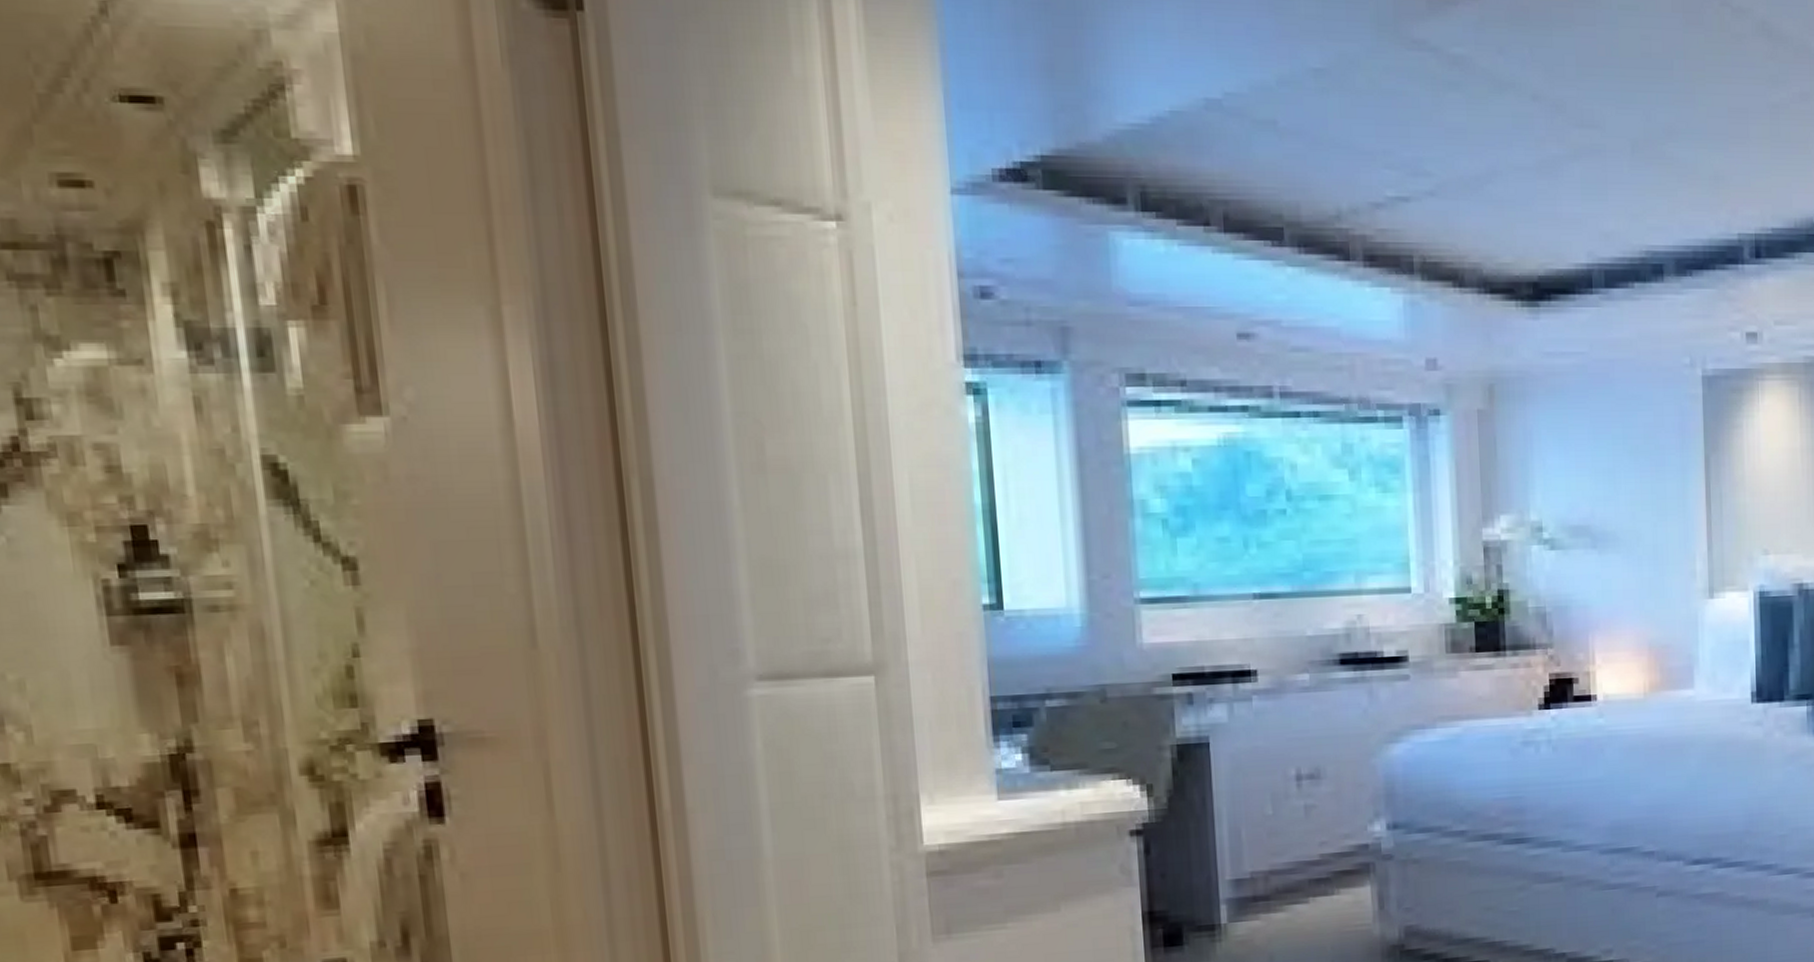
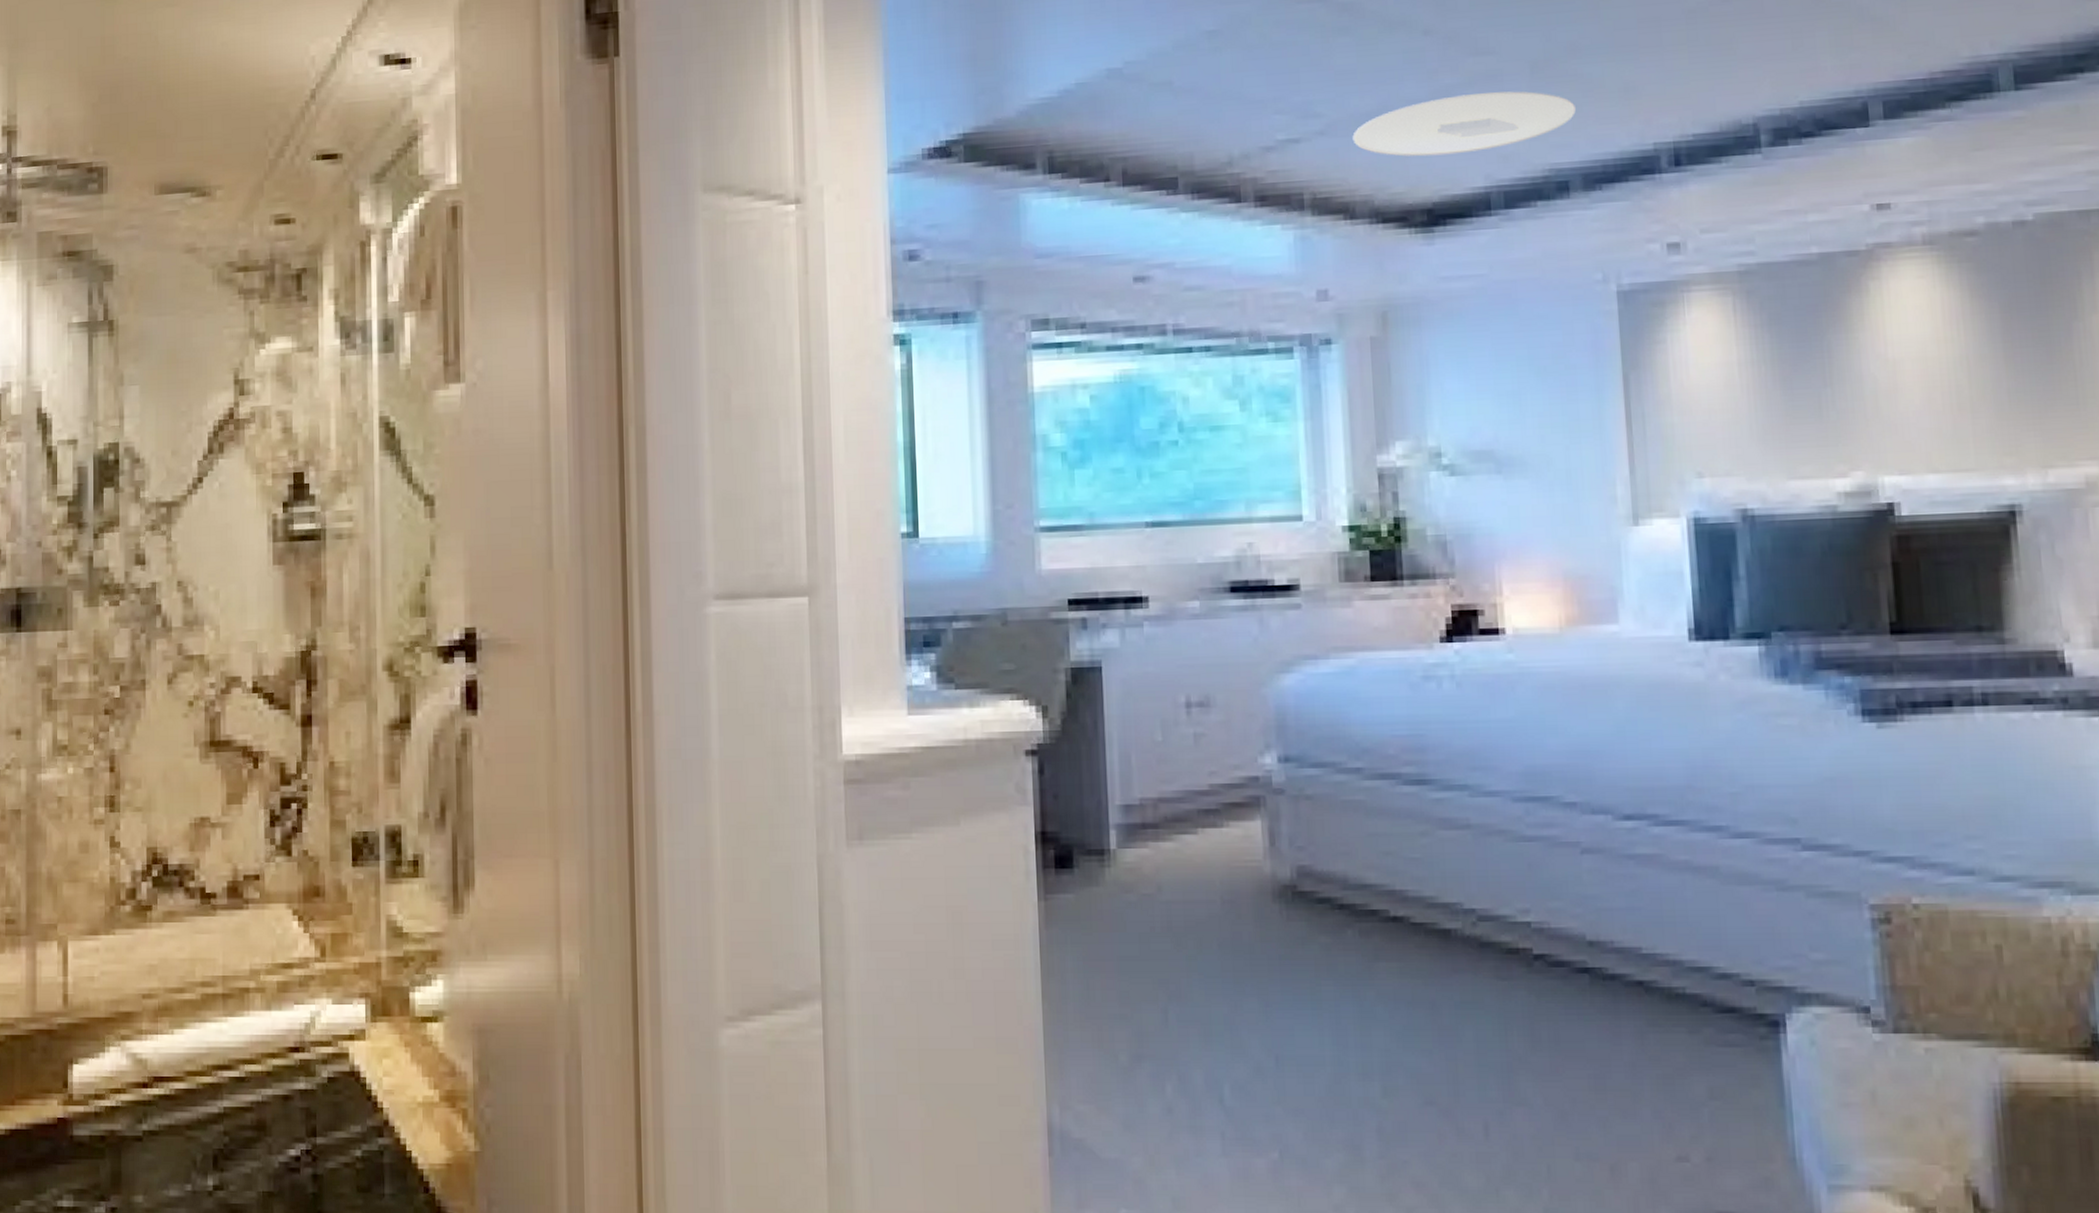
ceiling light: none [1462,167,1671,228] -> present [1352,91,1576,157]

